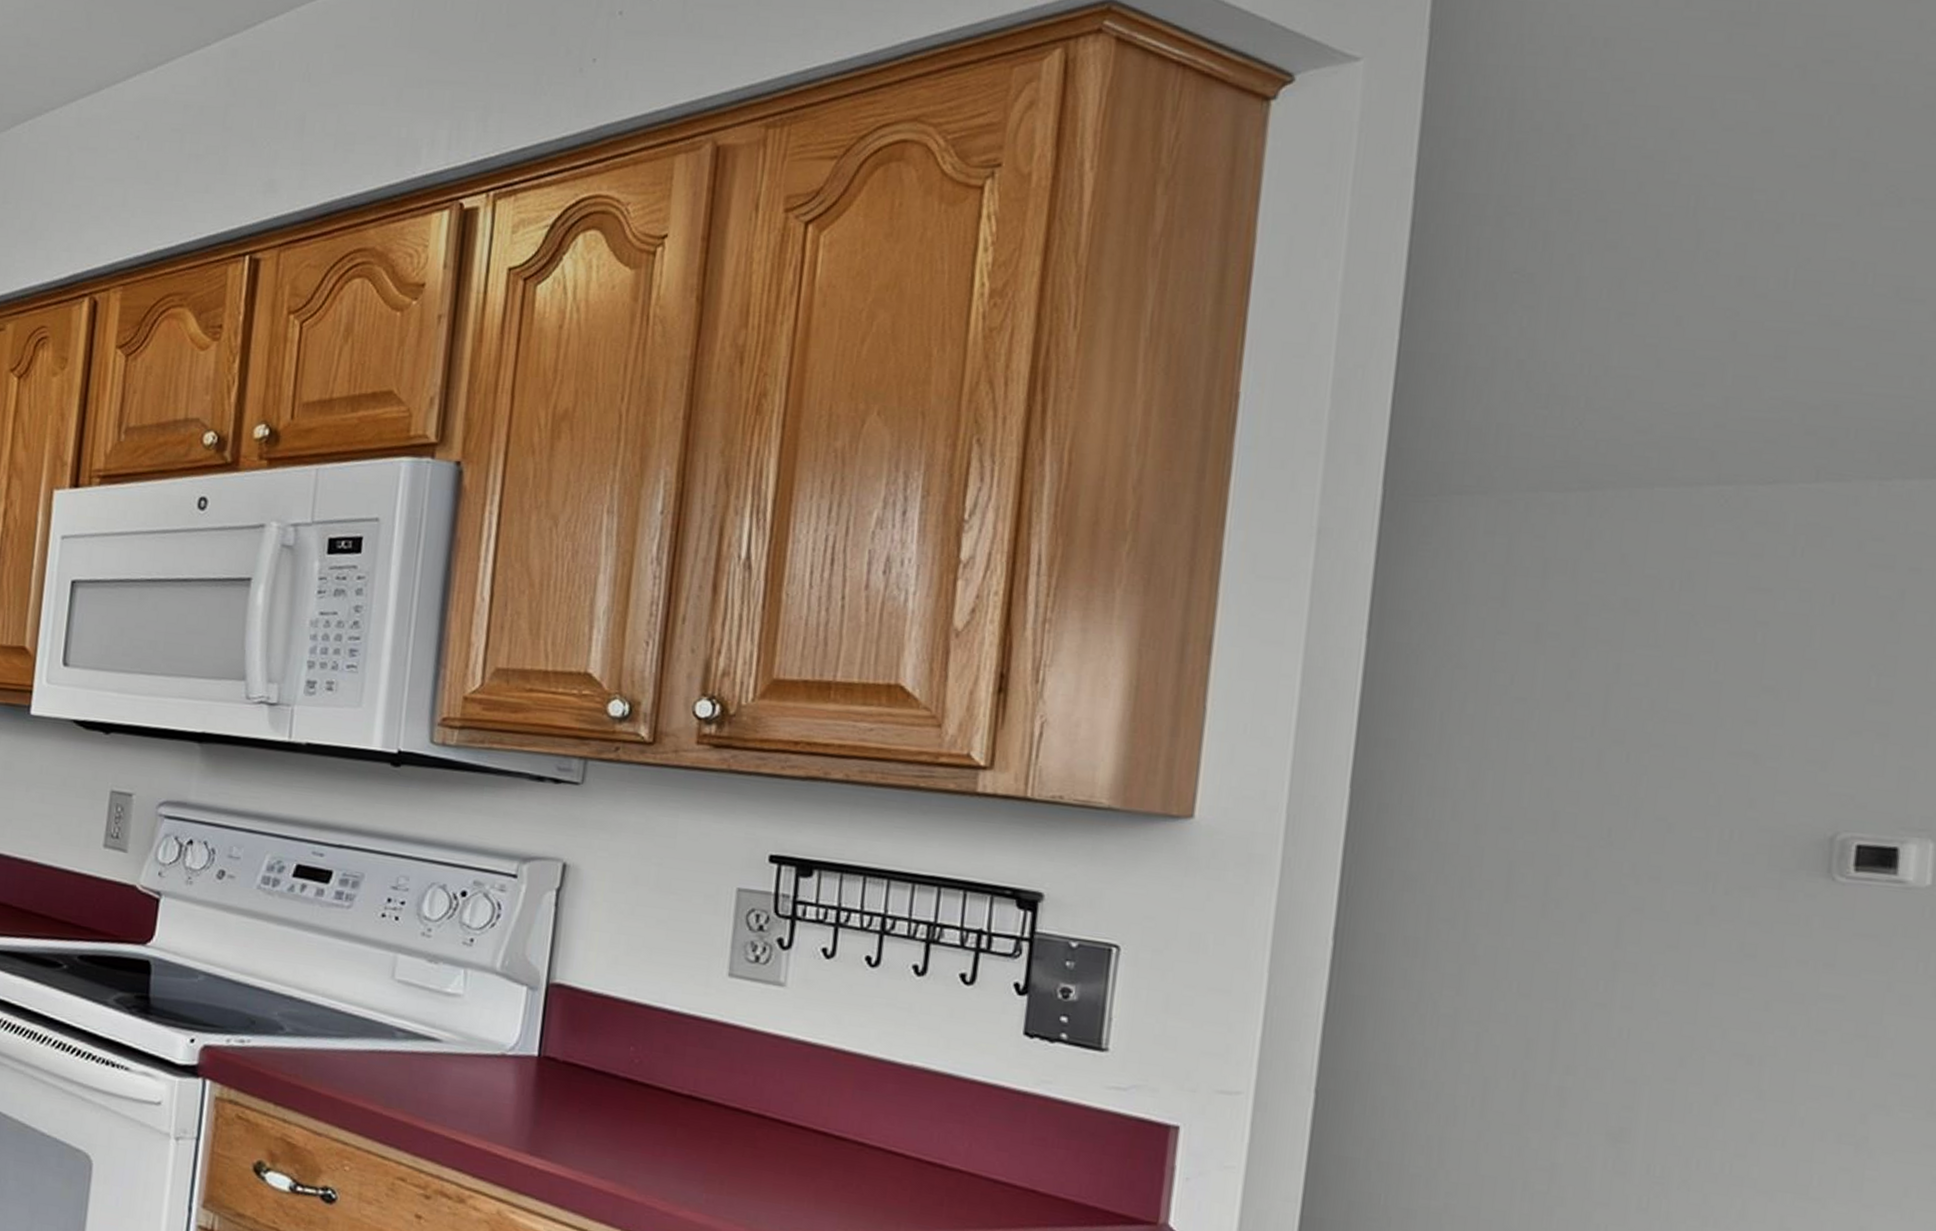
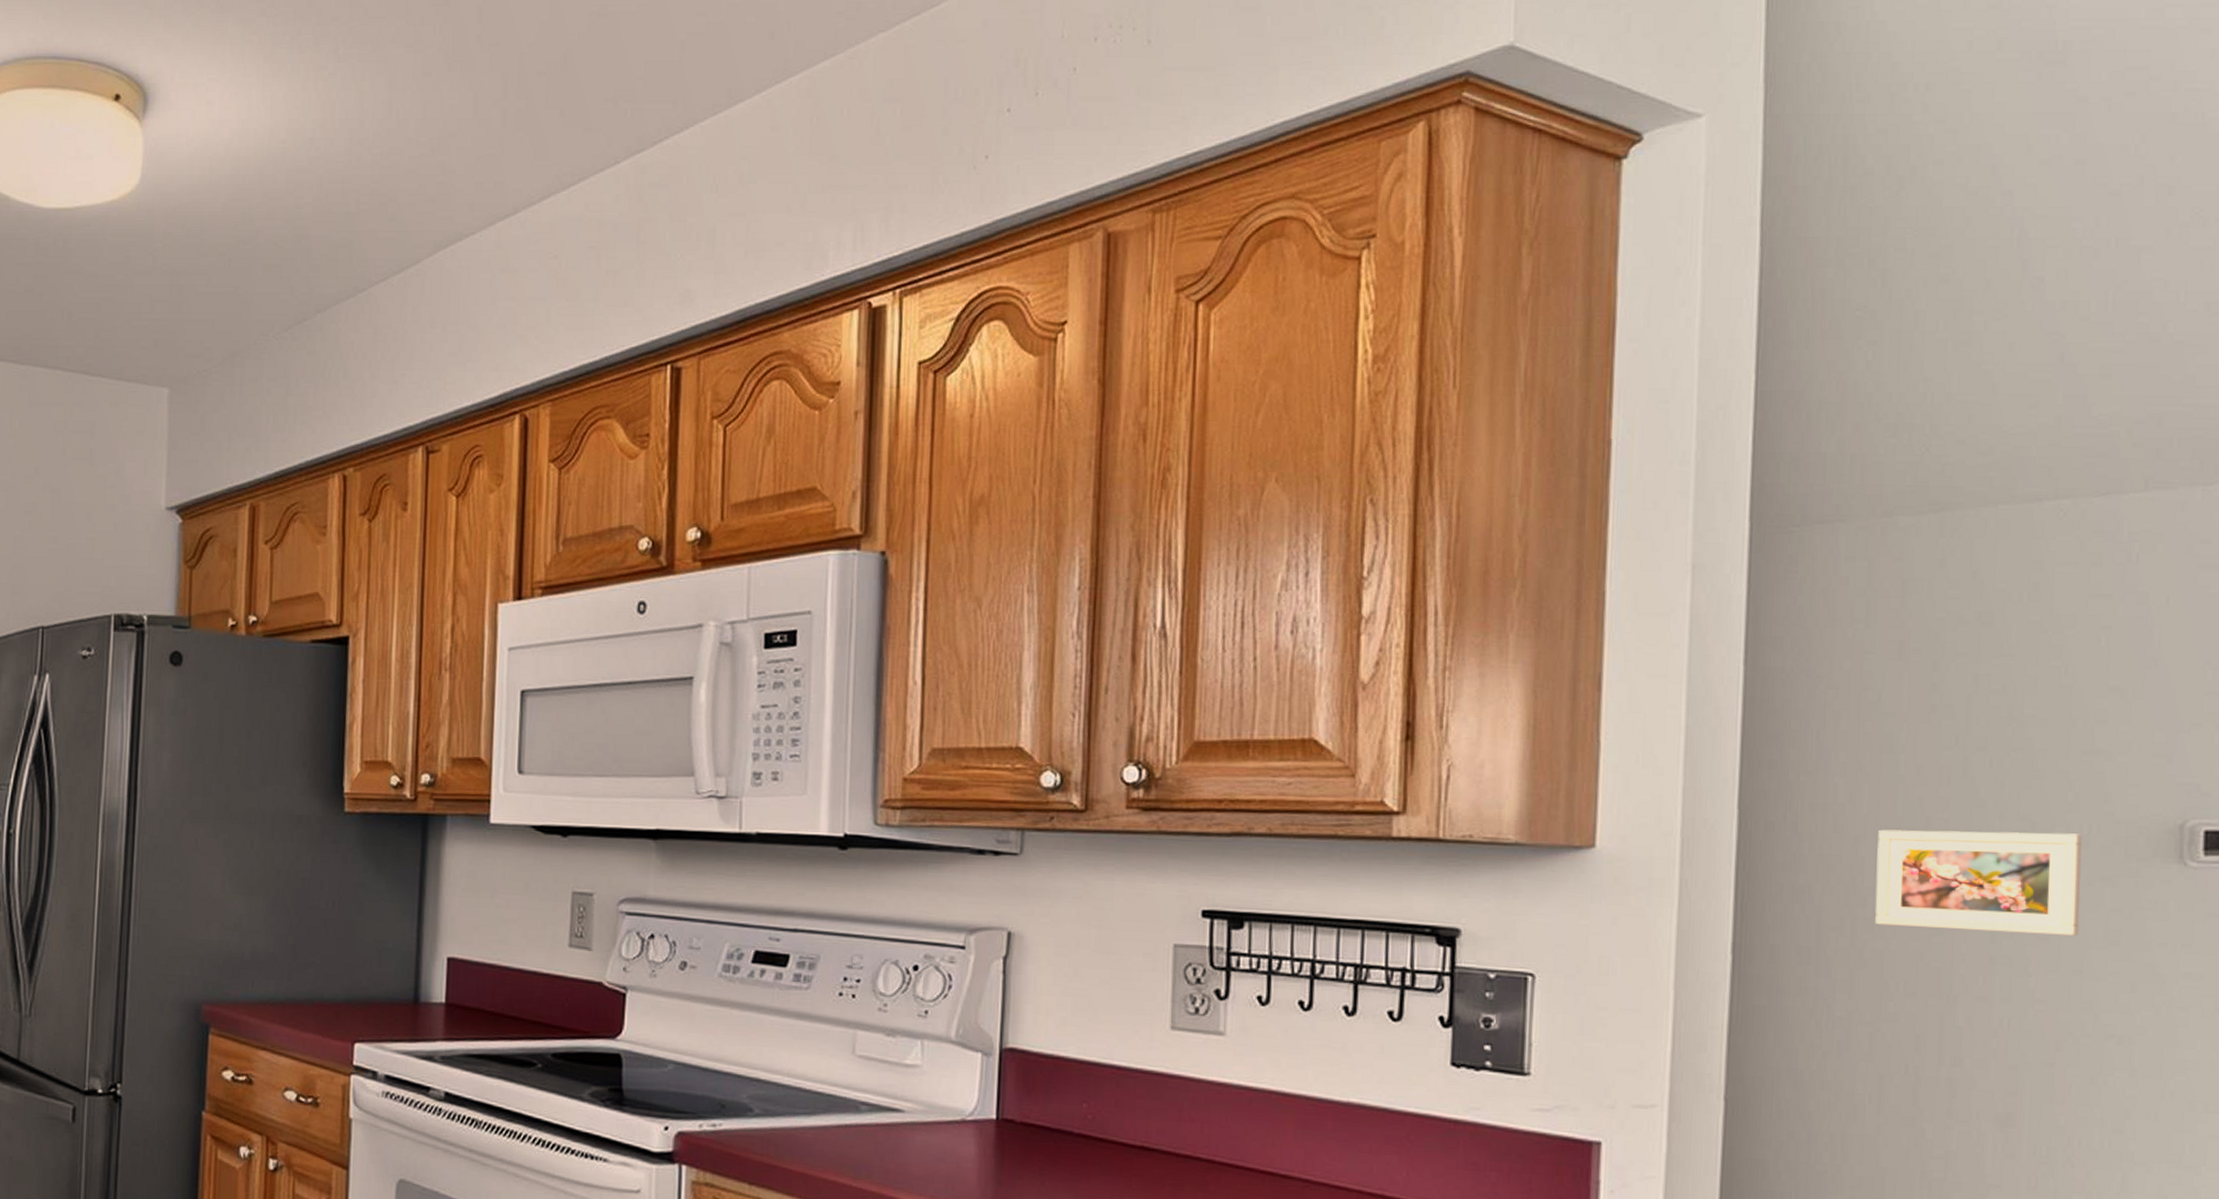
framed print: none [1491,820,1722,946] -> present [1875,829,2082,936]

